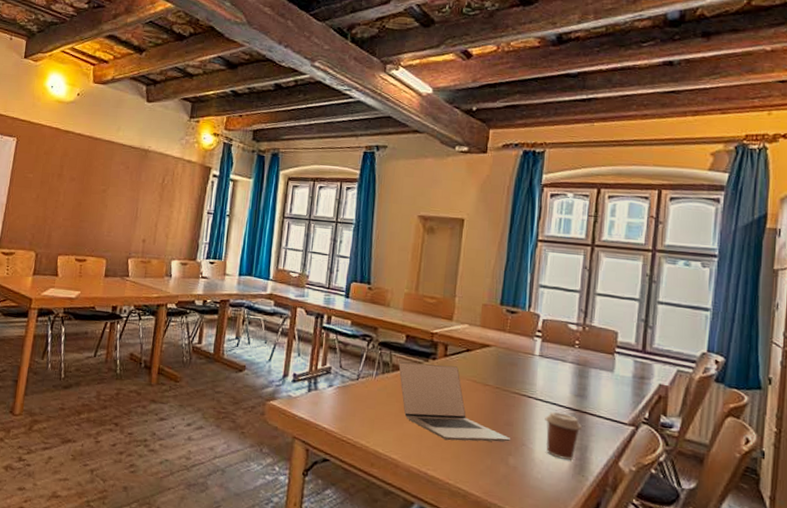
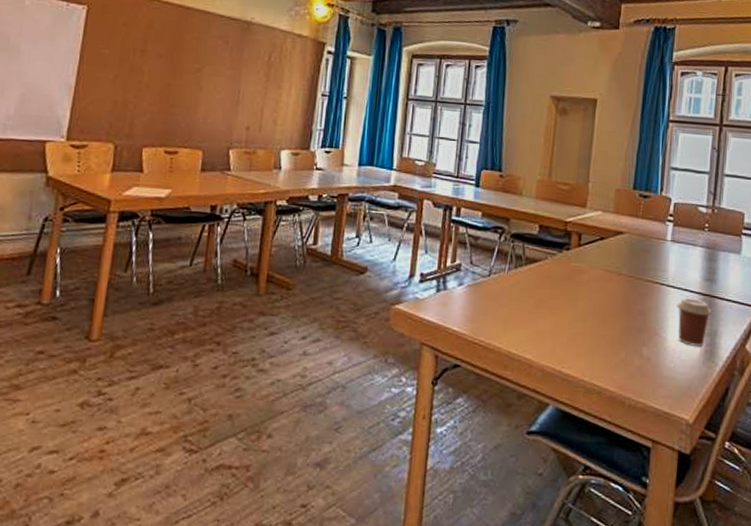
laptop: present [398,362,510,442] -> none [532,254,644,336]

